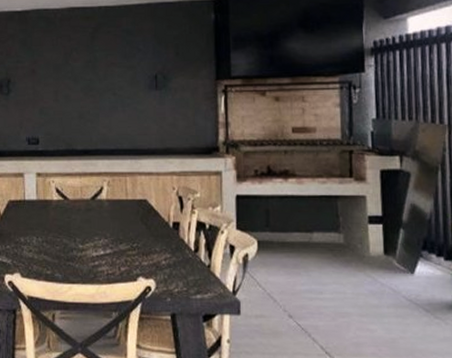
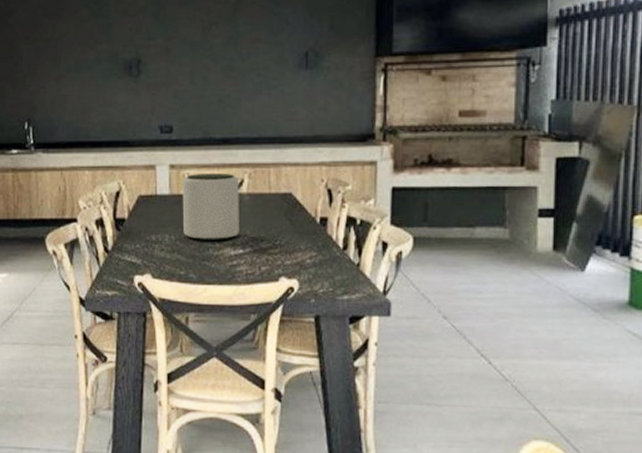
plant pot: none [48,180,100,242] -> present [182,173,239,240]

